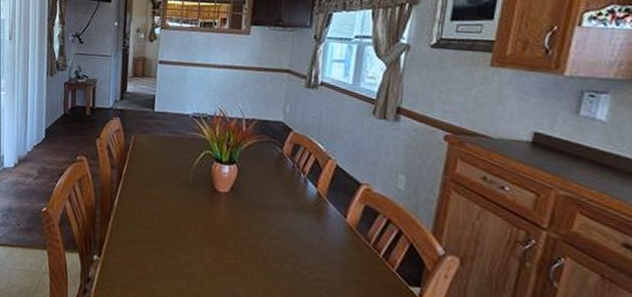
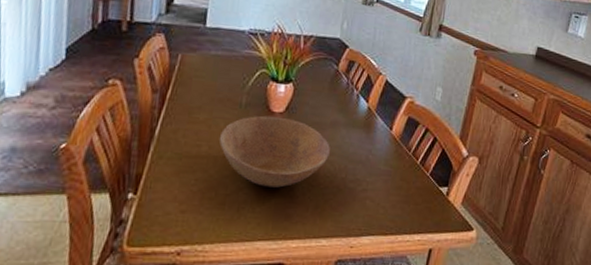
bowl: none [169,194,279,266] -> present [219,115,331,188]

